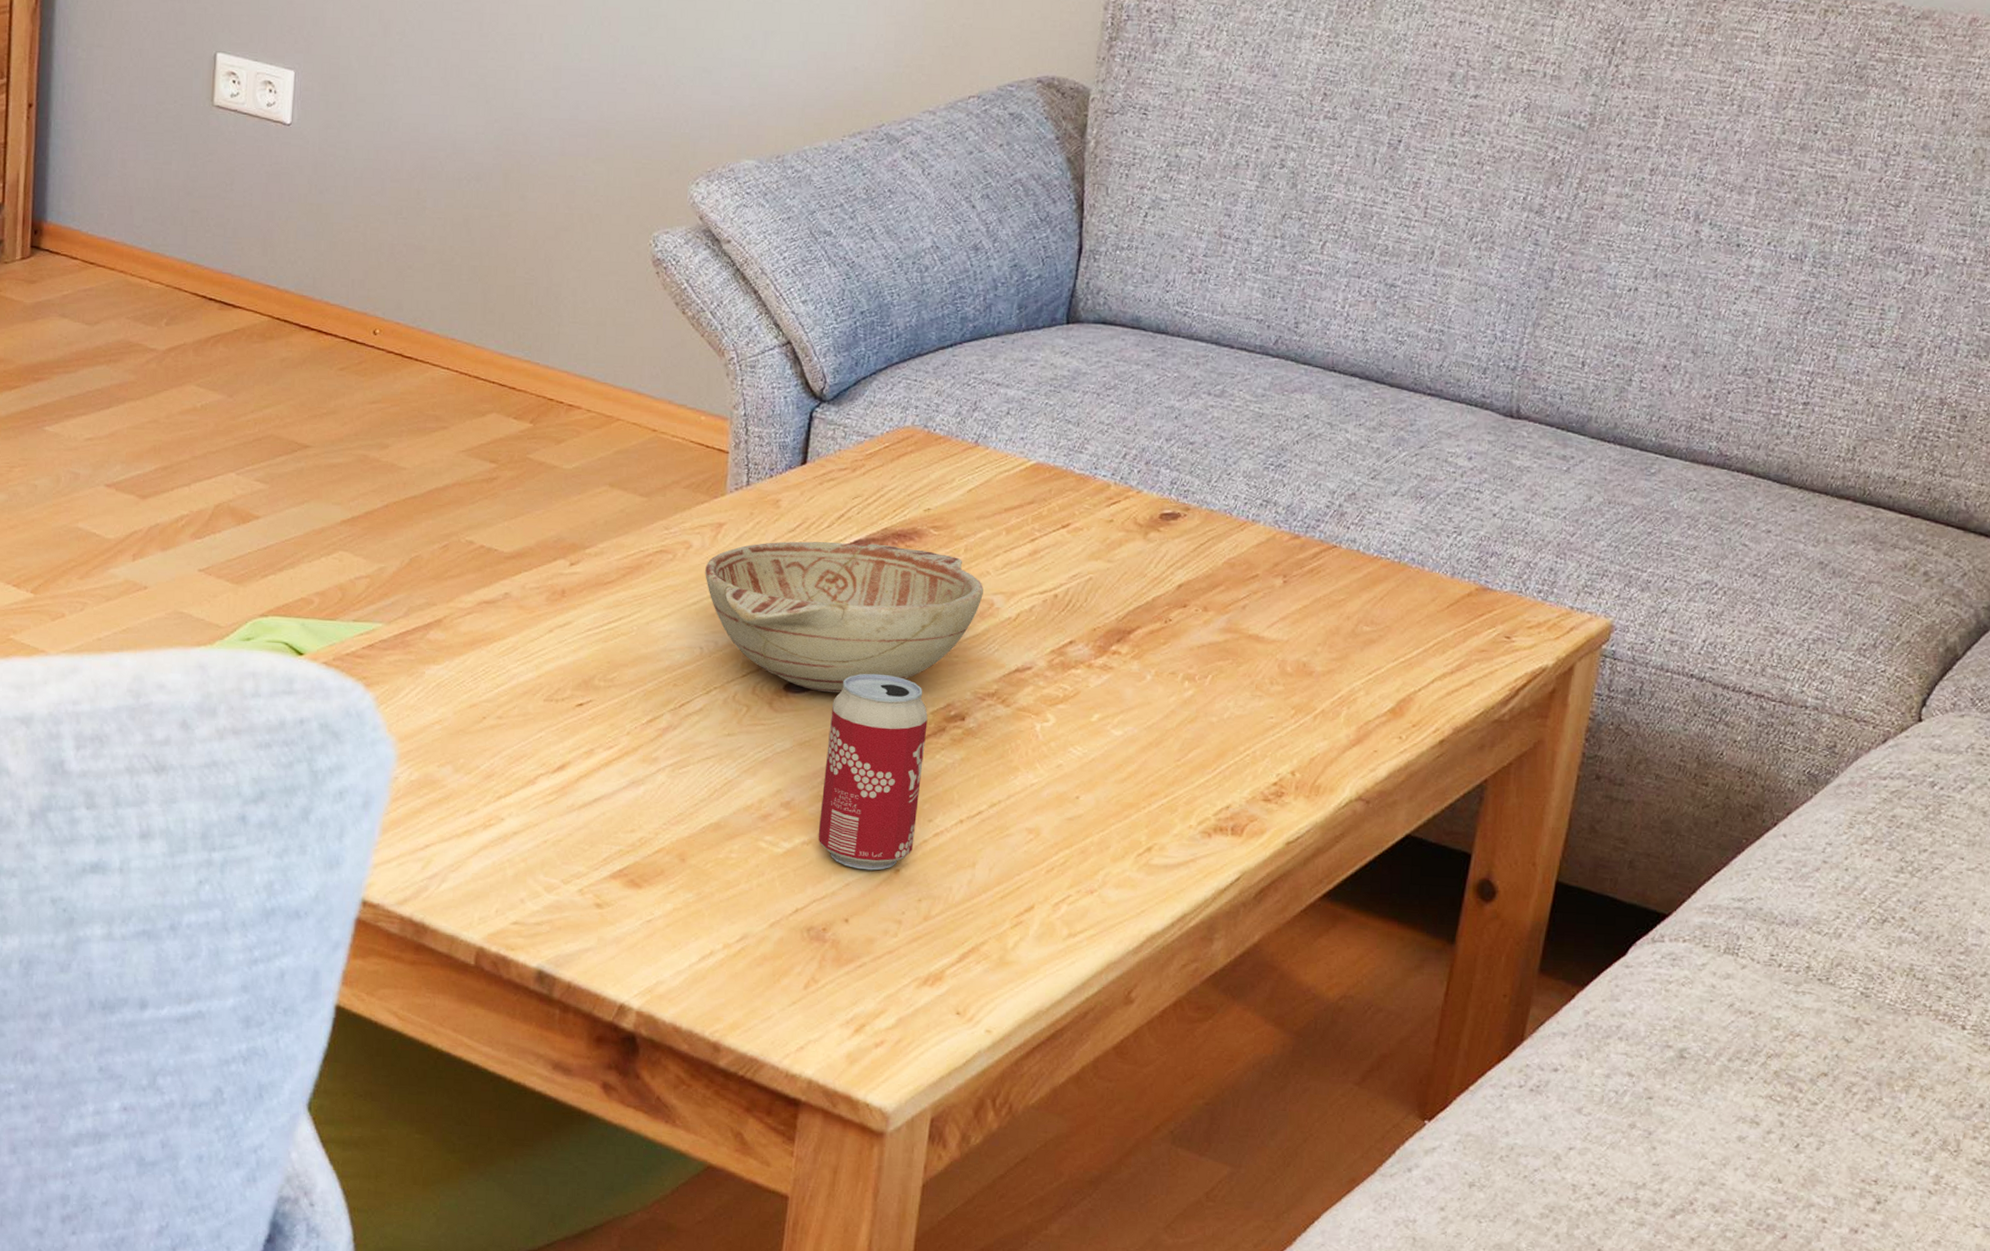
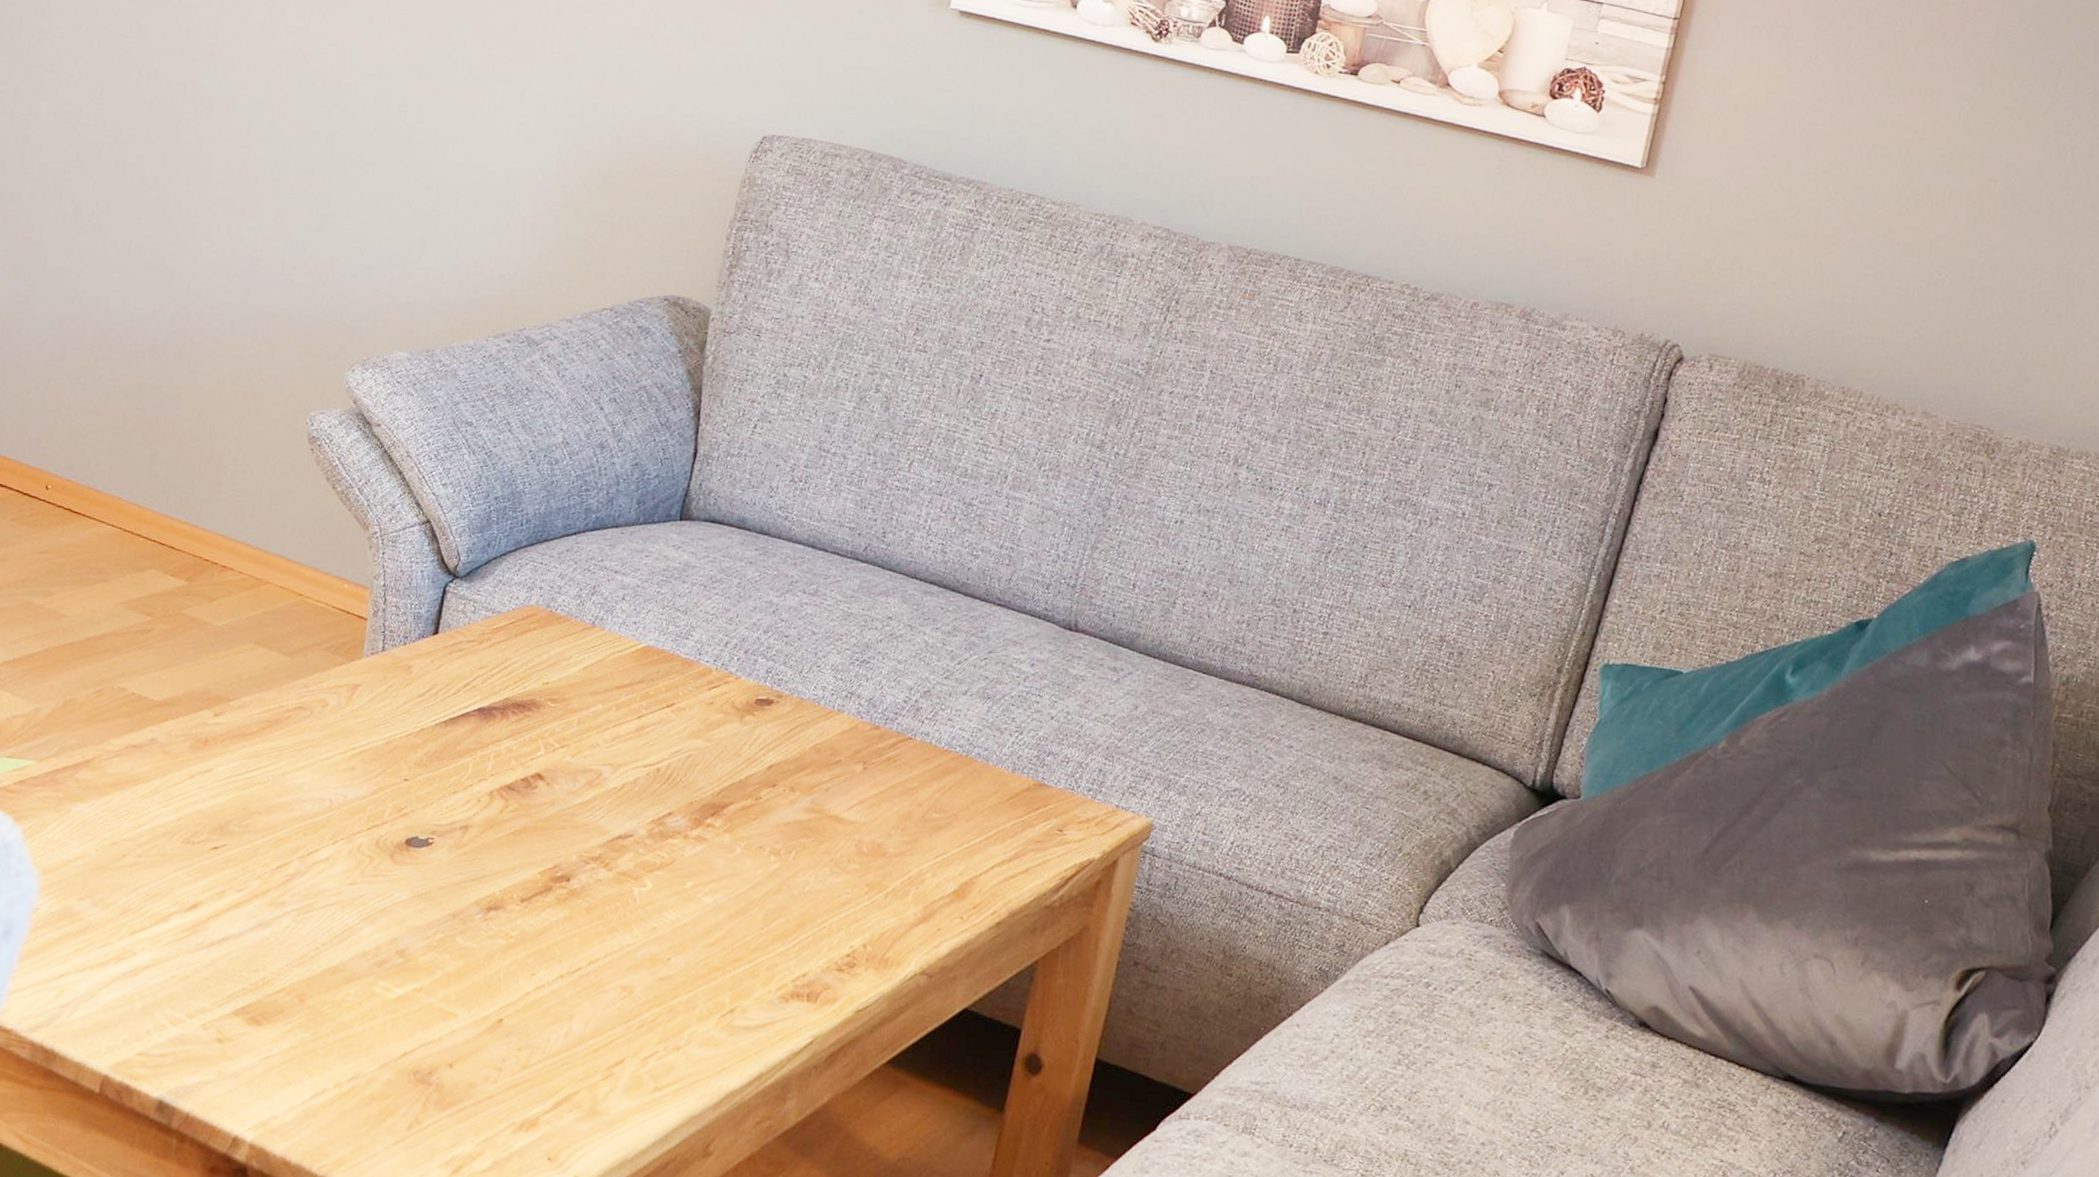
decorative bowl: present [705,541,983,693] -> none [338,705,593,850]
beverage can: present [818,673,928,871] -> none [429,832,536,1019]

